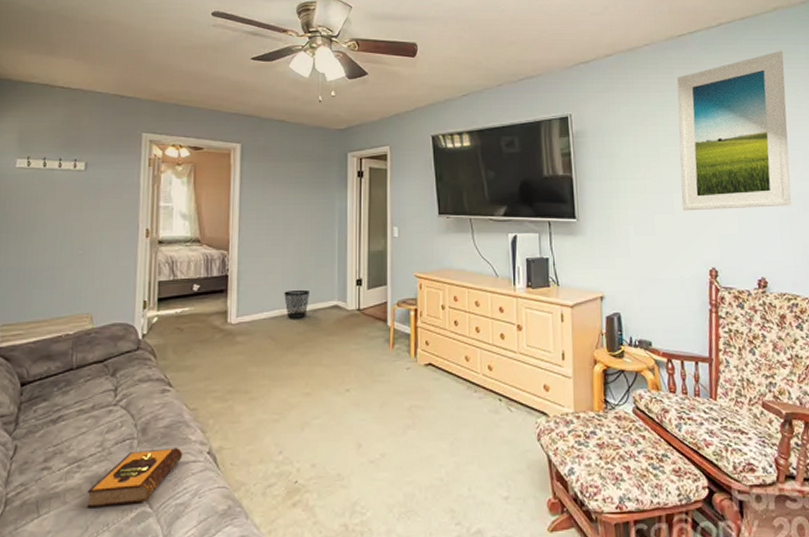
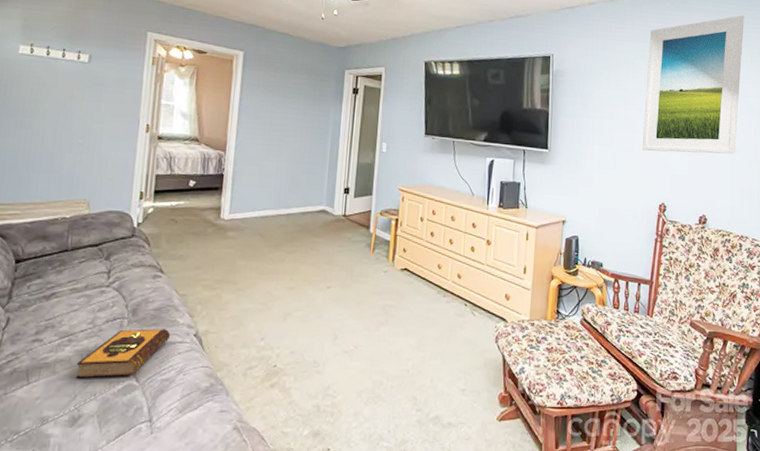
wastebasket: present [284,289,309,319] -> none [275,193,300,220]

